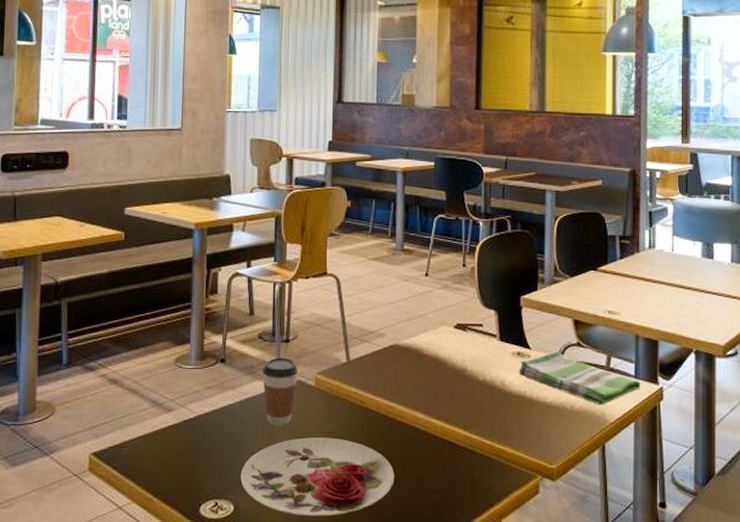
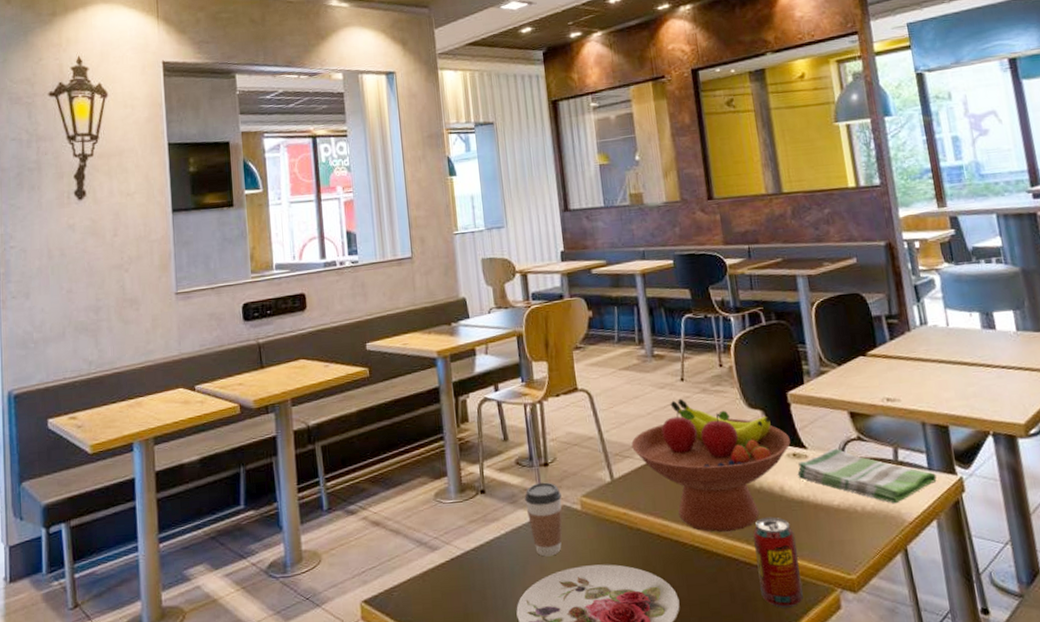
fruit bowl: none [371,292,517,417] -> present [631,398,791,532]
beverage can: none [470,407,507,489] -> present [753,517,803,608]

